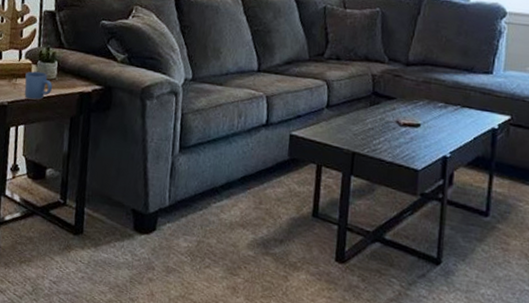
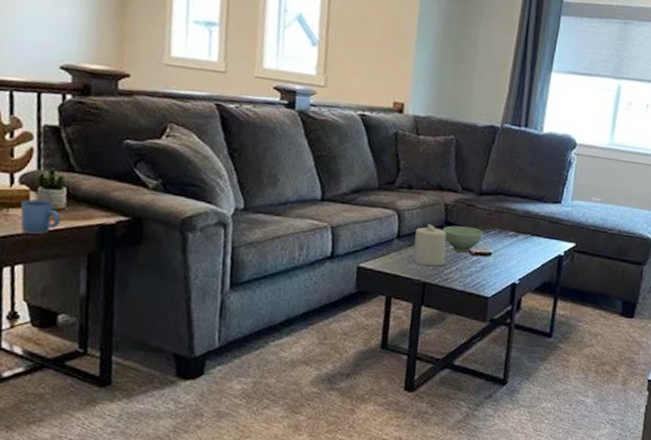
candle: none [342,94,375,137] -> present [413,224,447,267]
bowl: none [370,96,412,124] -> present [442,225,484,253]

